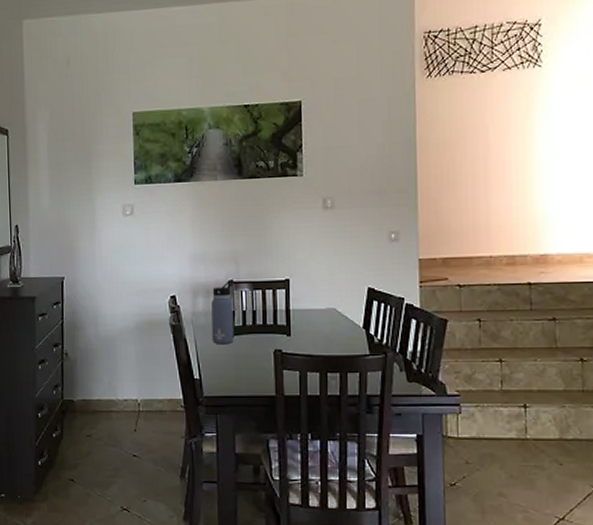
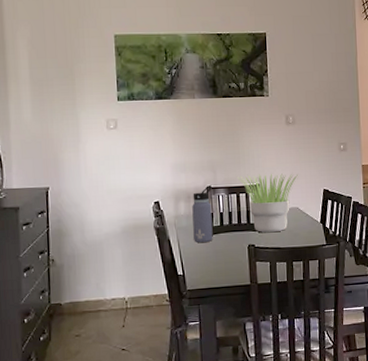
potted plant: none [264,267,336,337] -> present [238,173,298,233]

